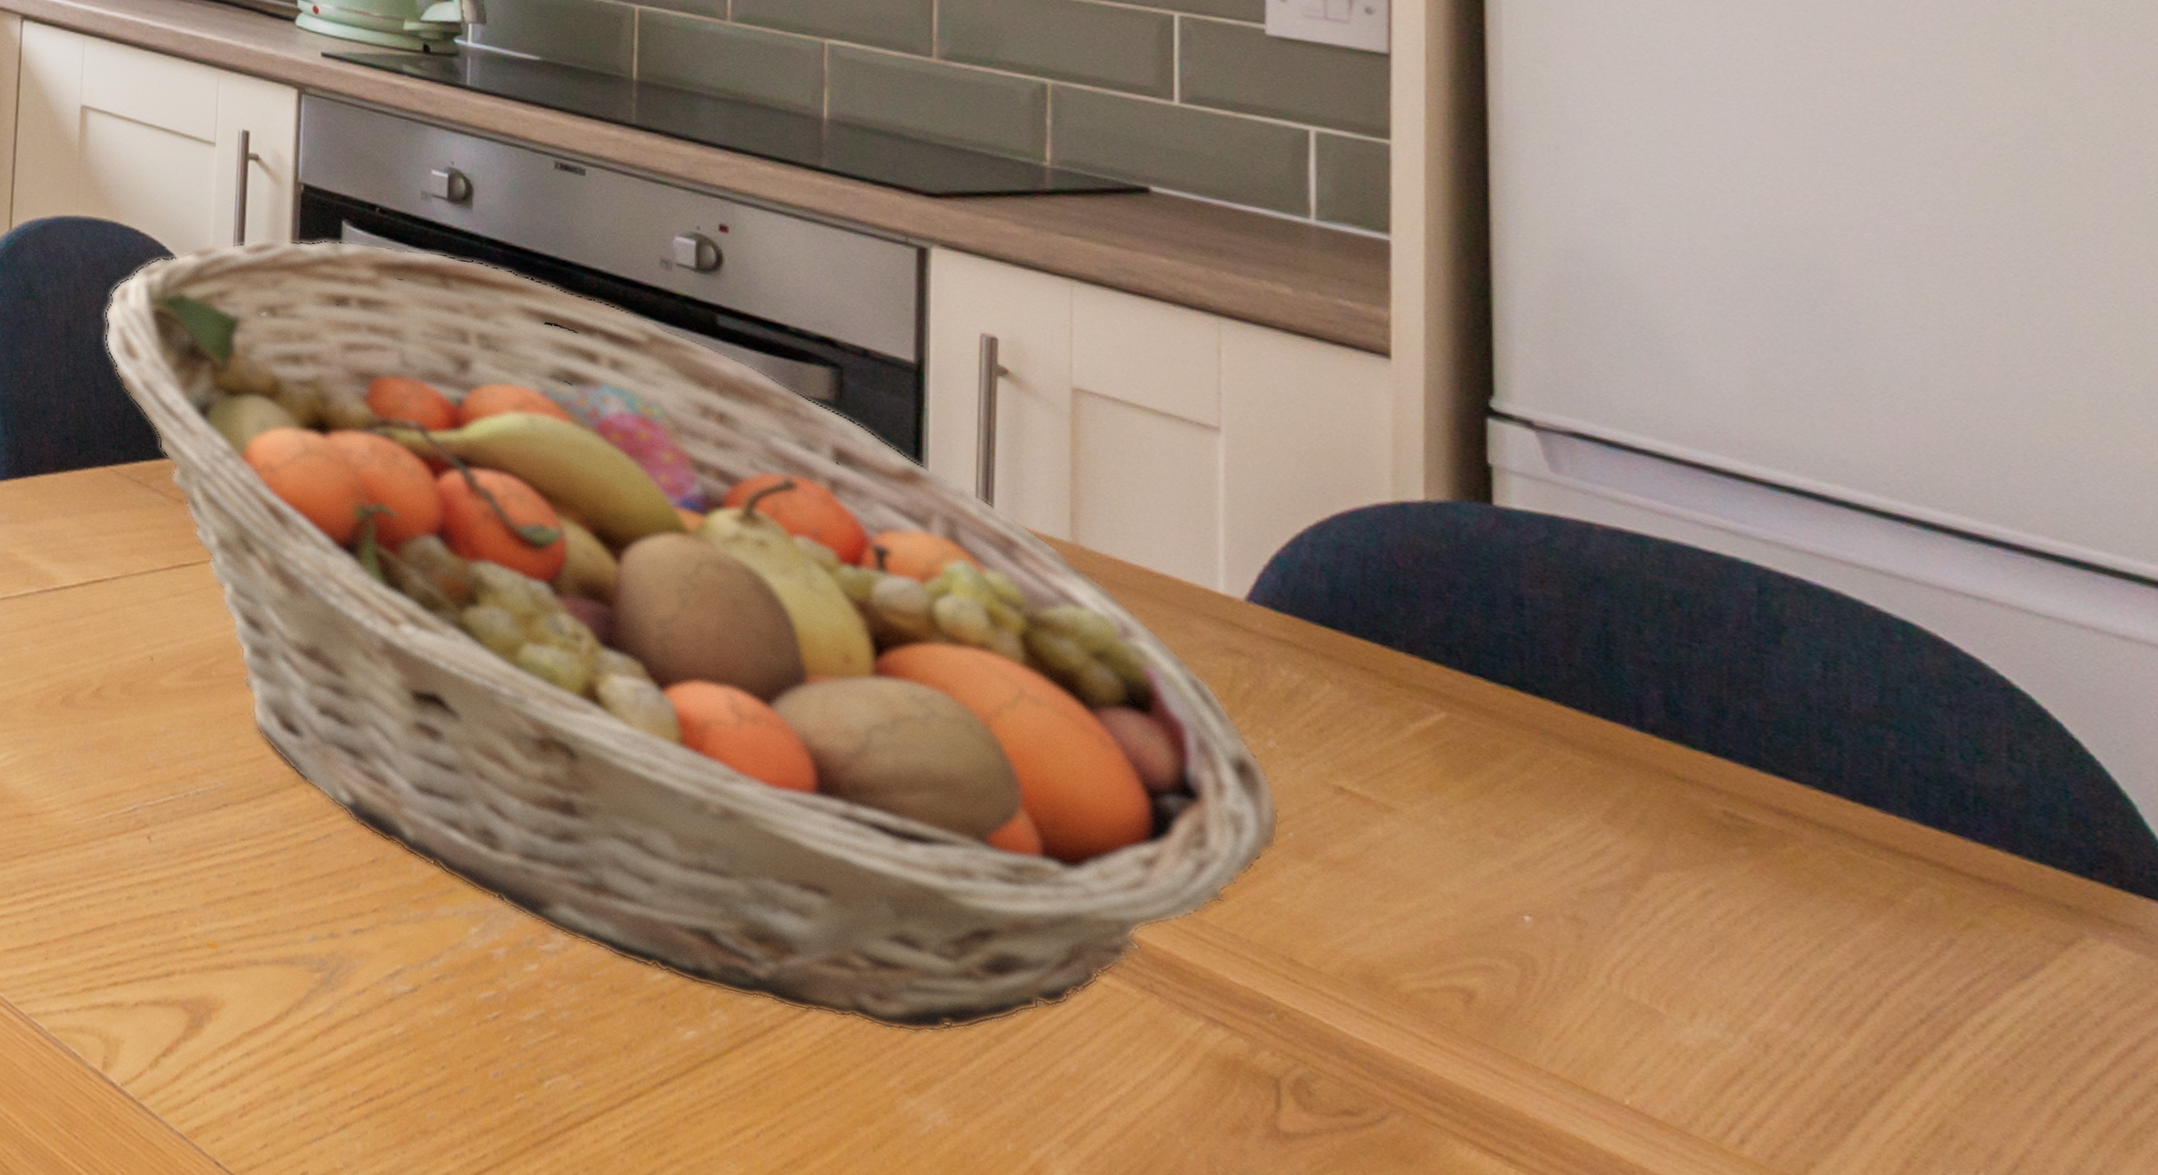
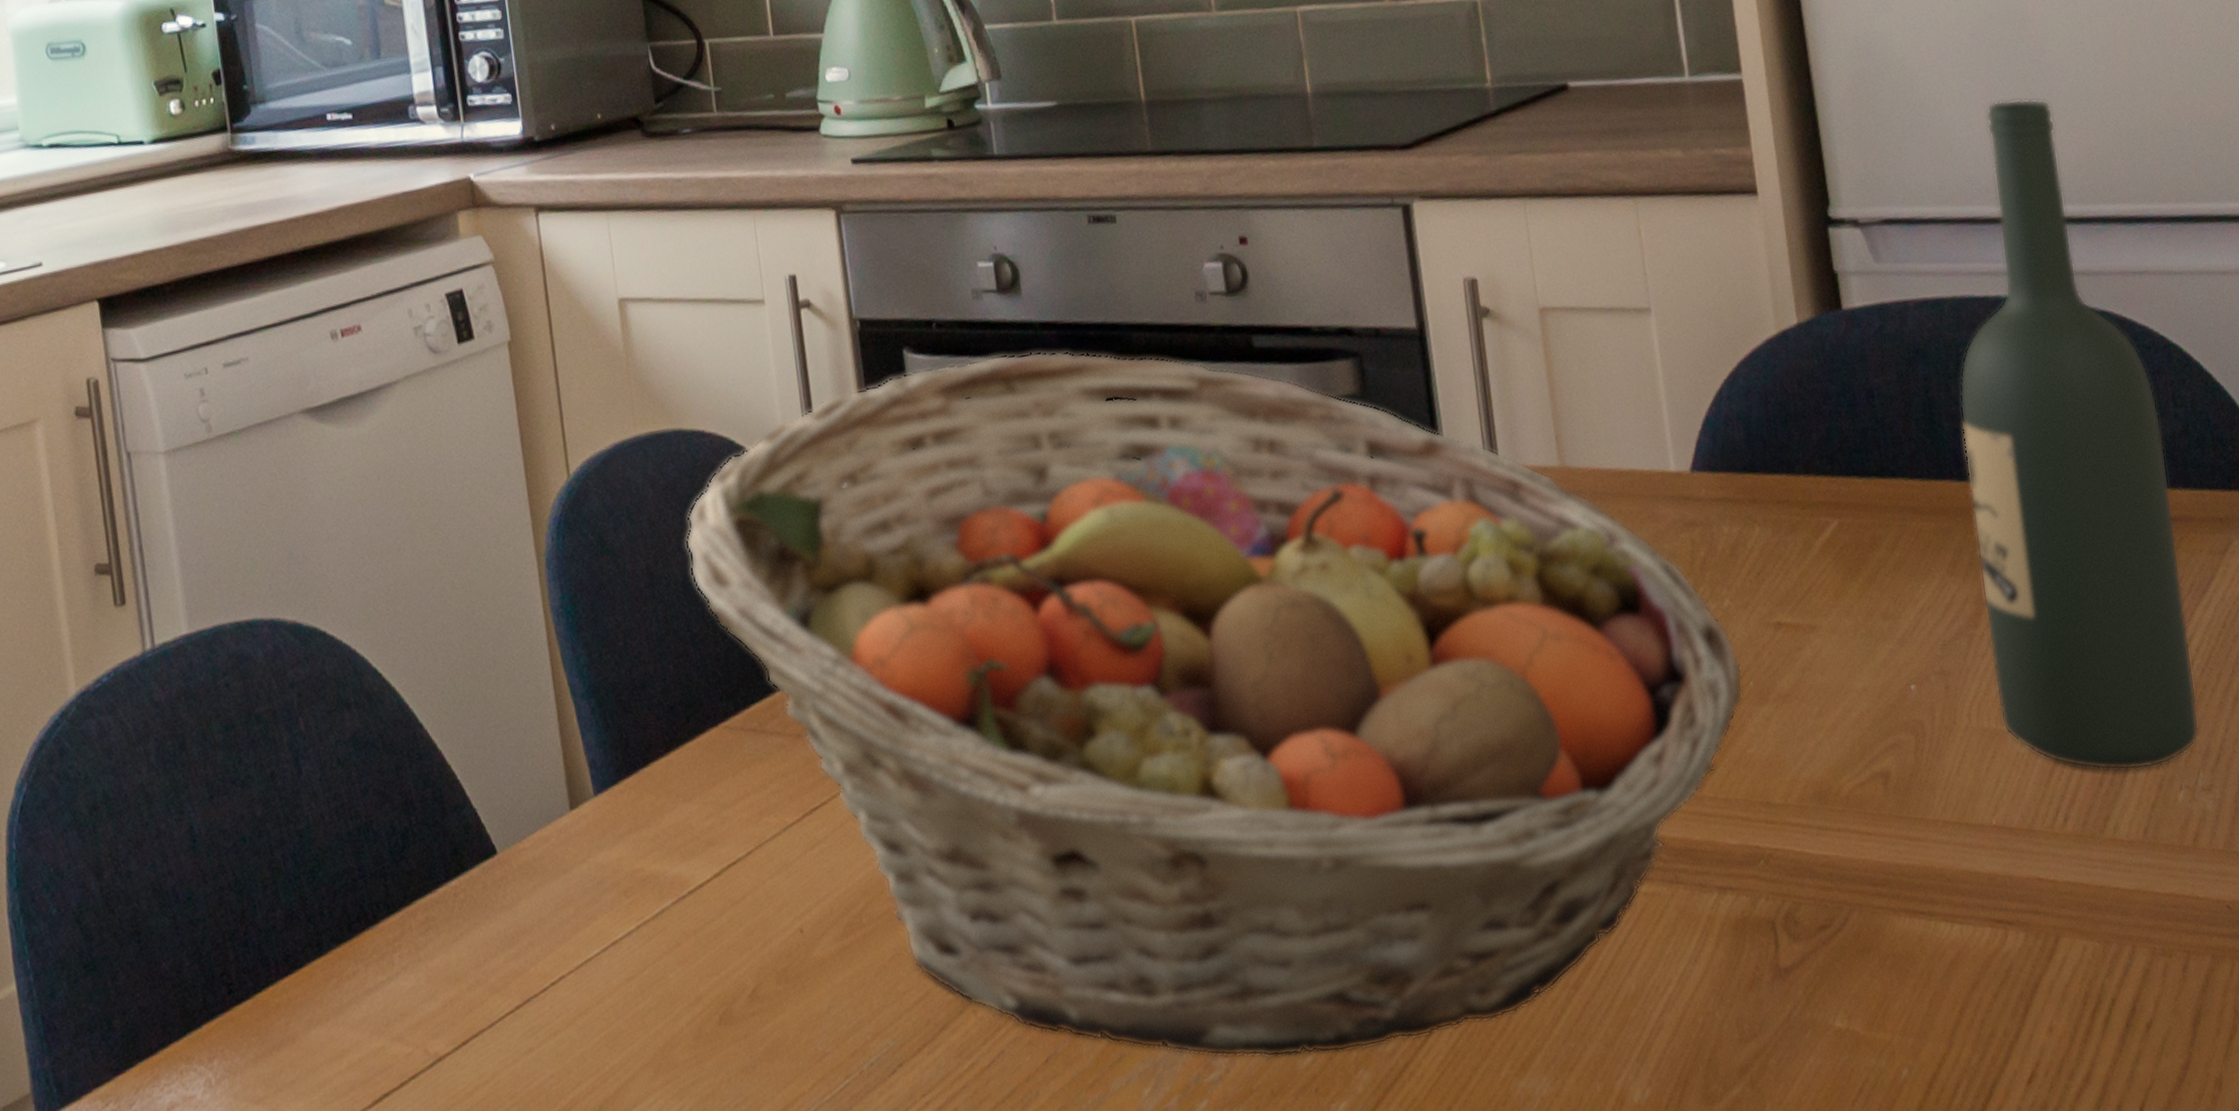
wine bottle: none [1652,355,1990,1144] -> present [1959,98,2200,772]

